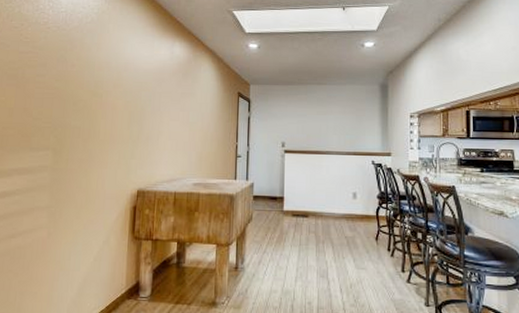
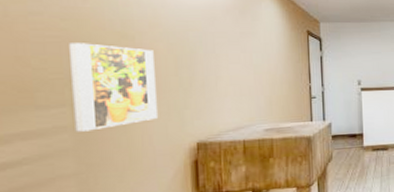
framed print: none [53,99,114,172] -> present [69,43,157,132]

